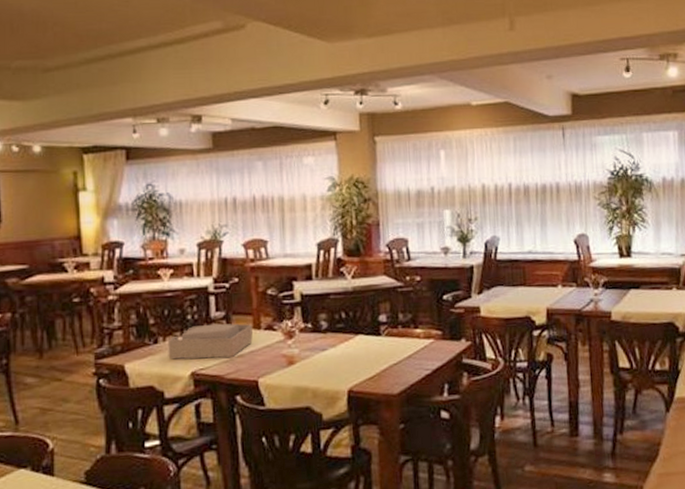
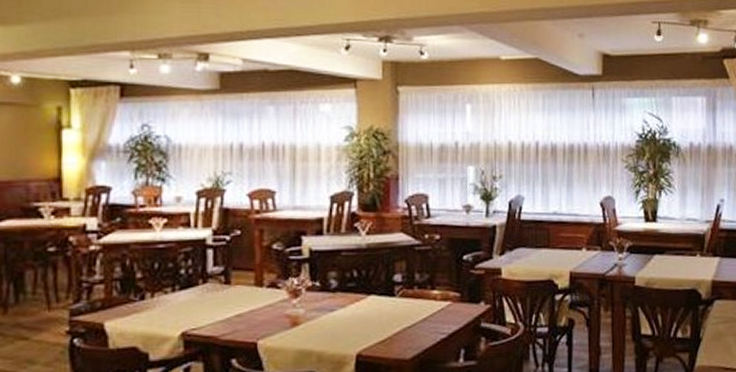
napkin holder: present [167,323,253,360] -> none [156,279,254,318]

